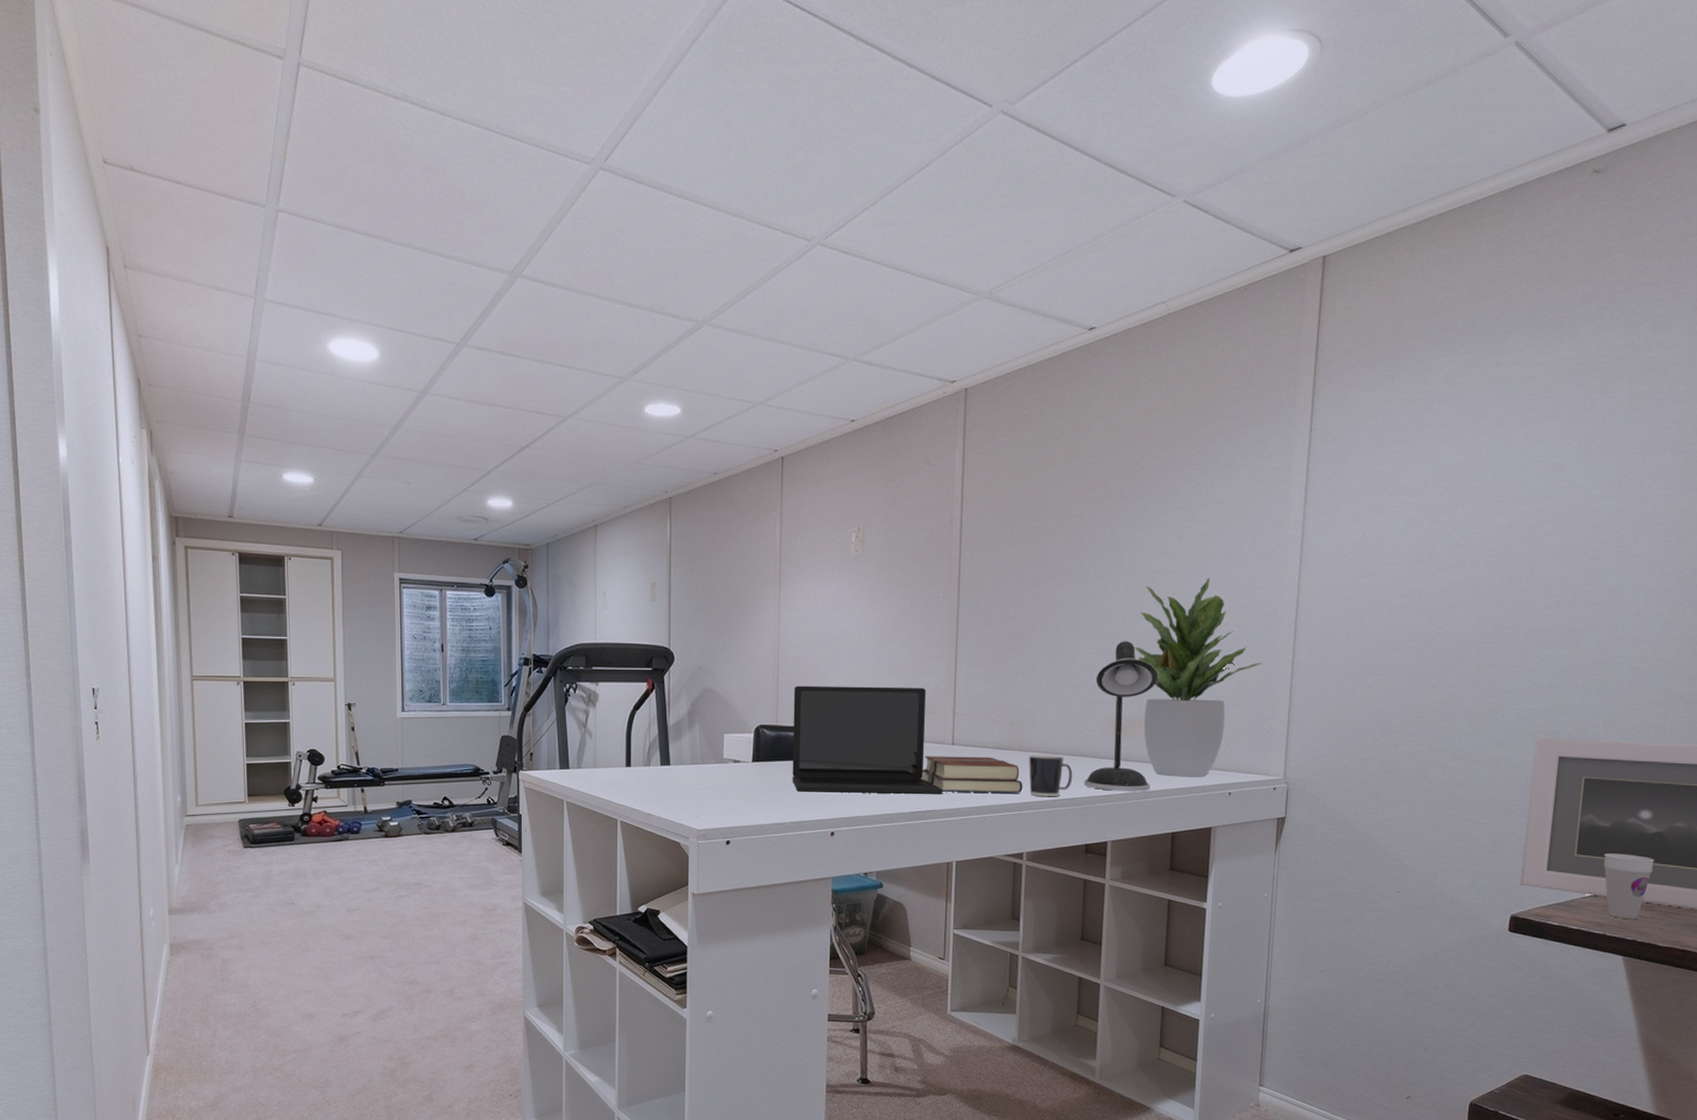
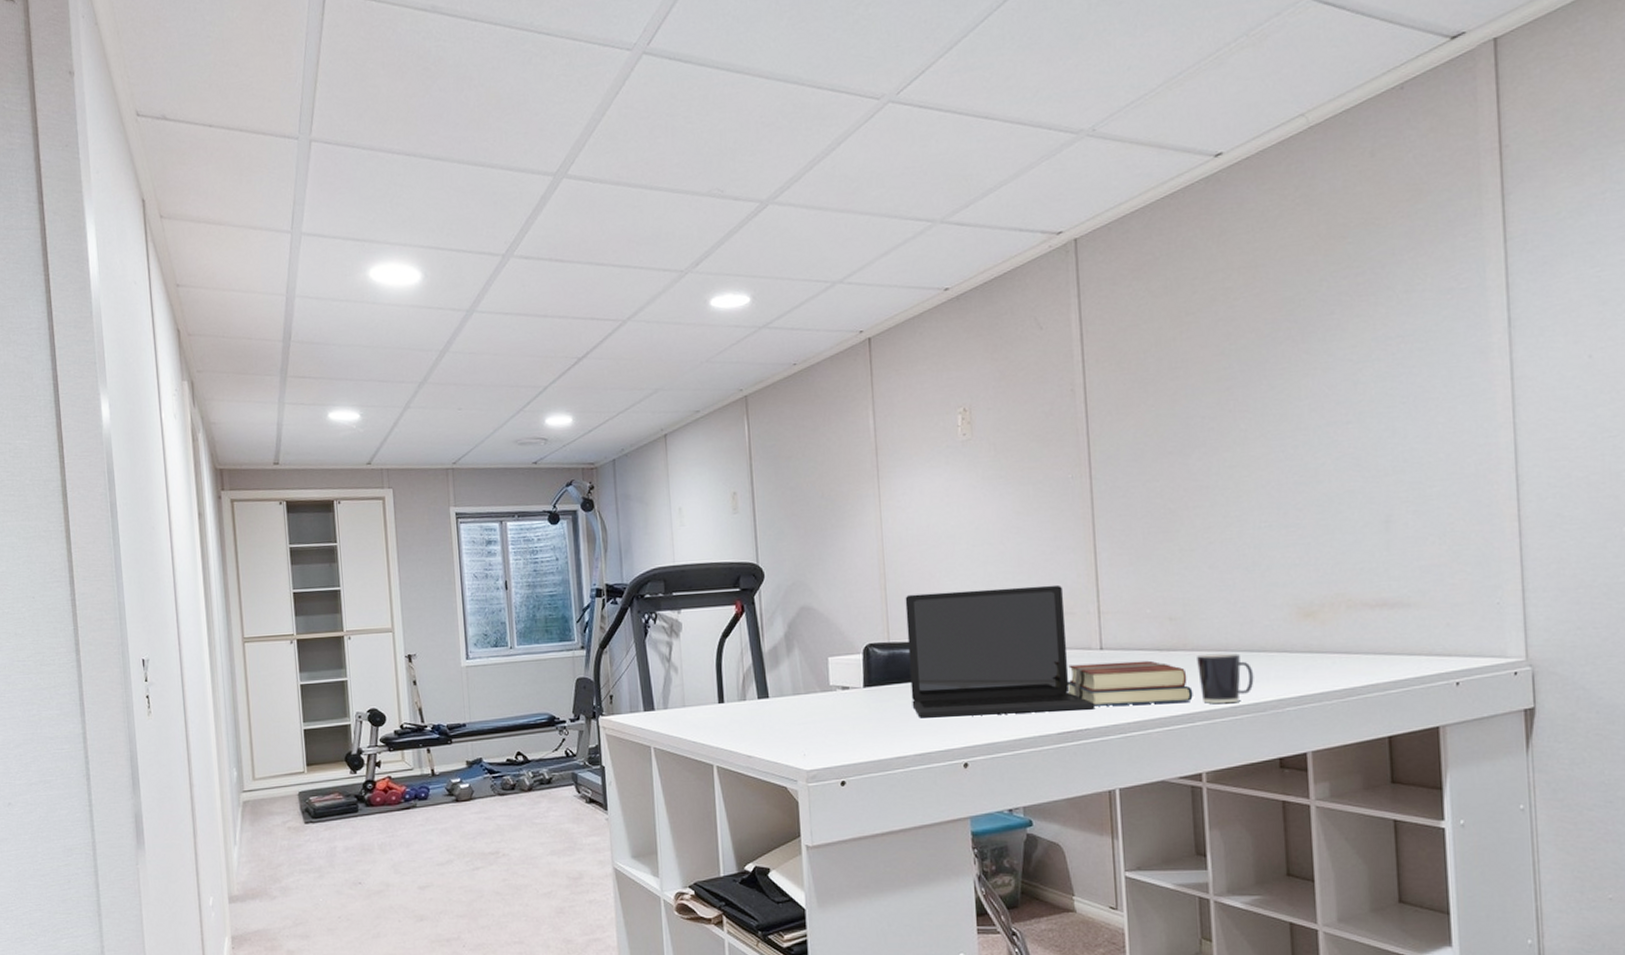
desk lamp: present [1084,641,1158,791] -> none [1269,509,1355,691]
potted plant: present [1134,577,1262,777] -> none [1314,425,1479,669]

